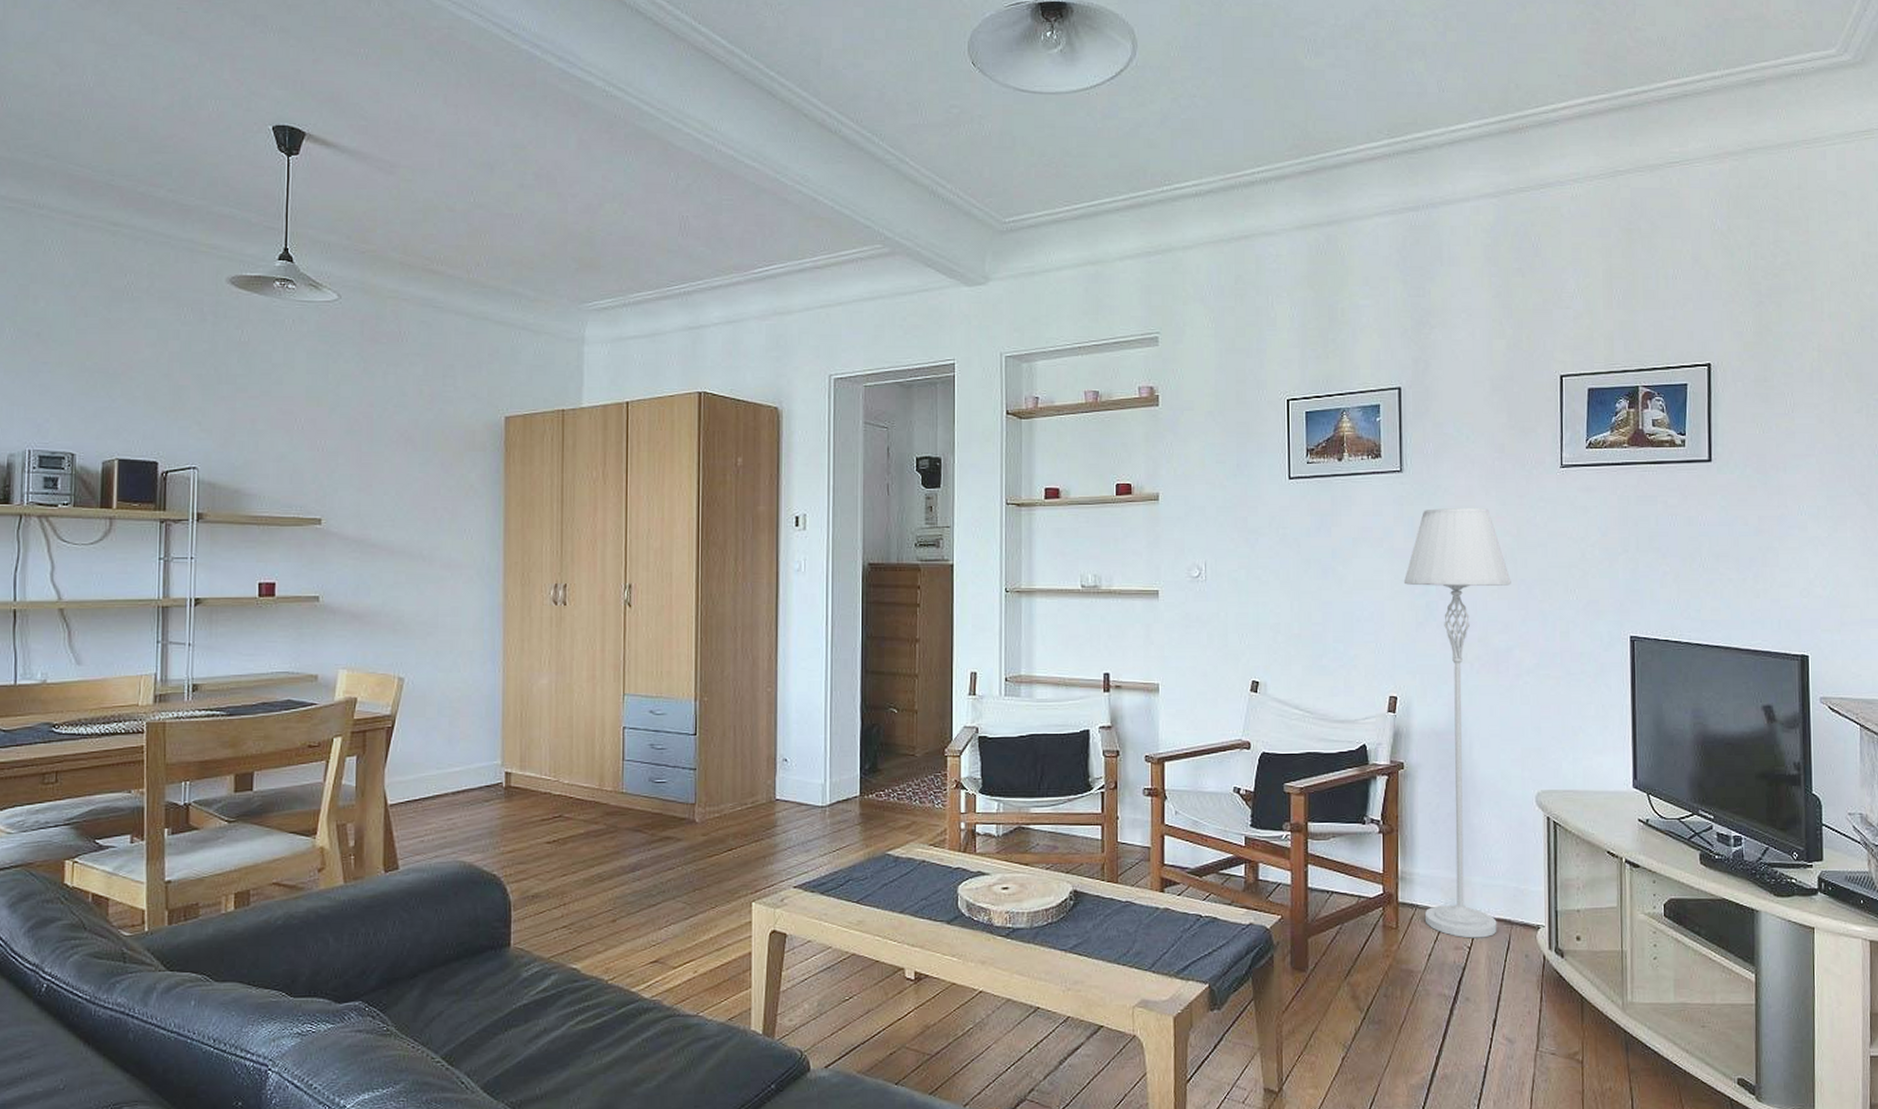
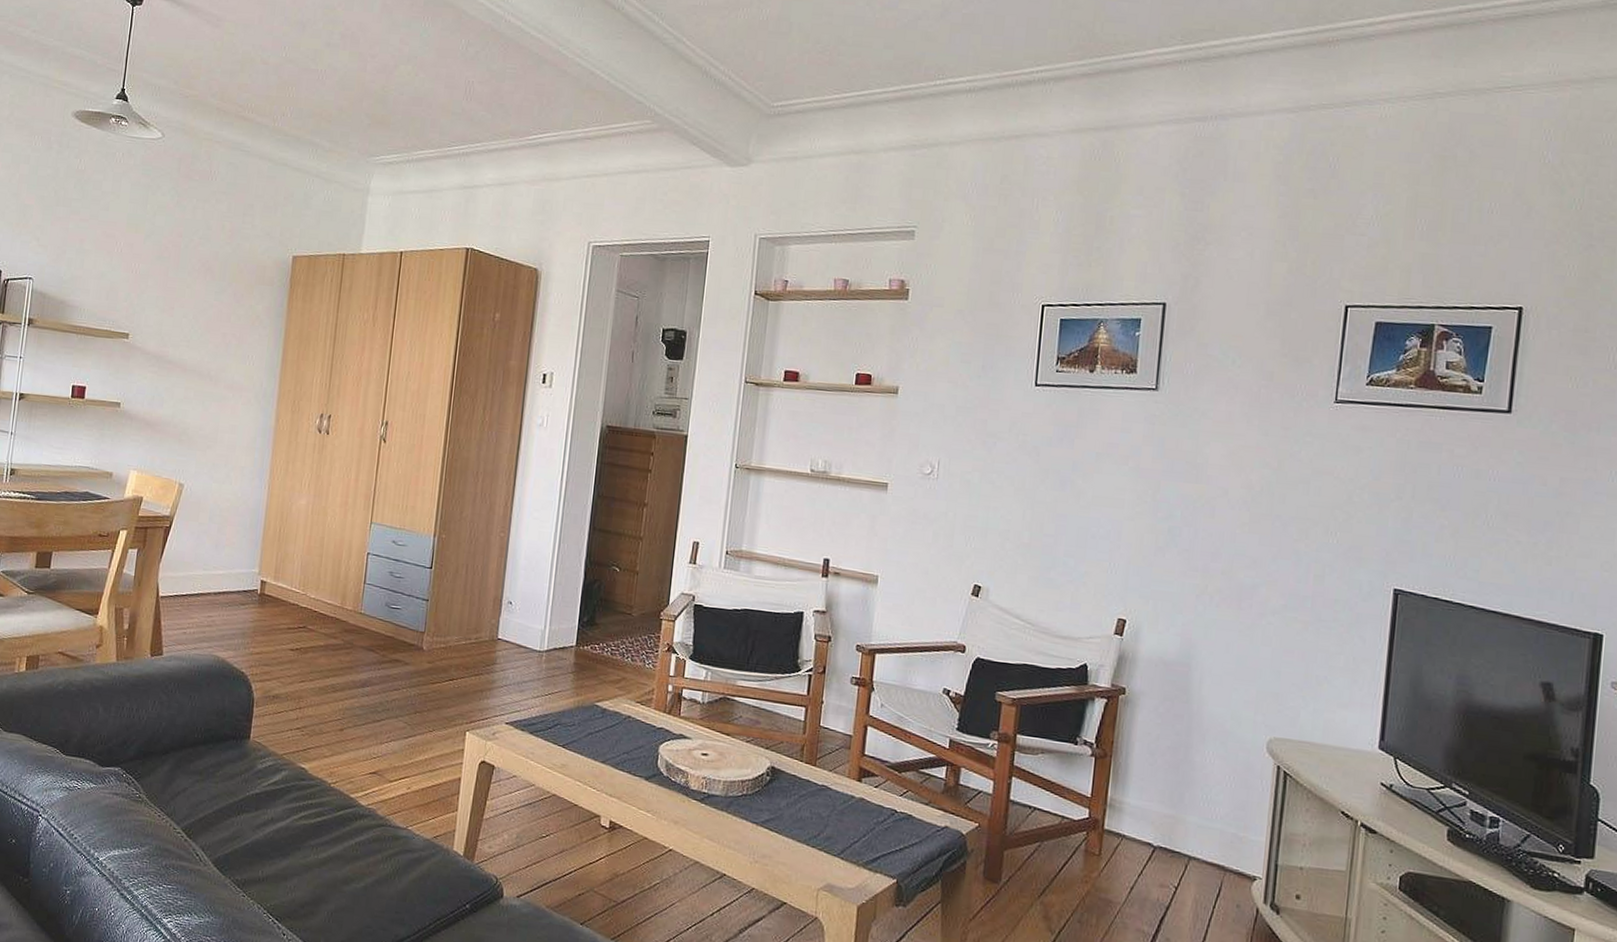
floor lamp: present [1403,508,1511,938] -> none [1131,431,1265,880]

